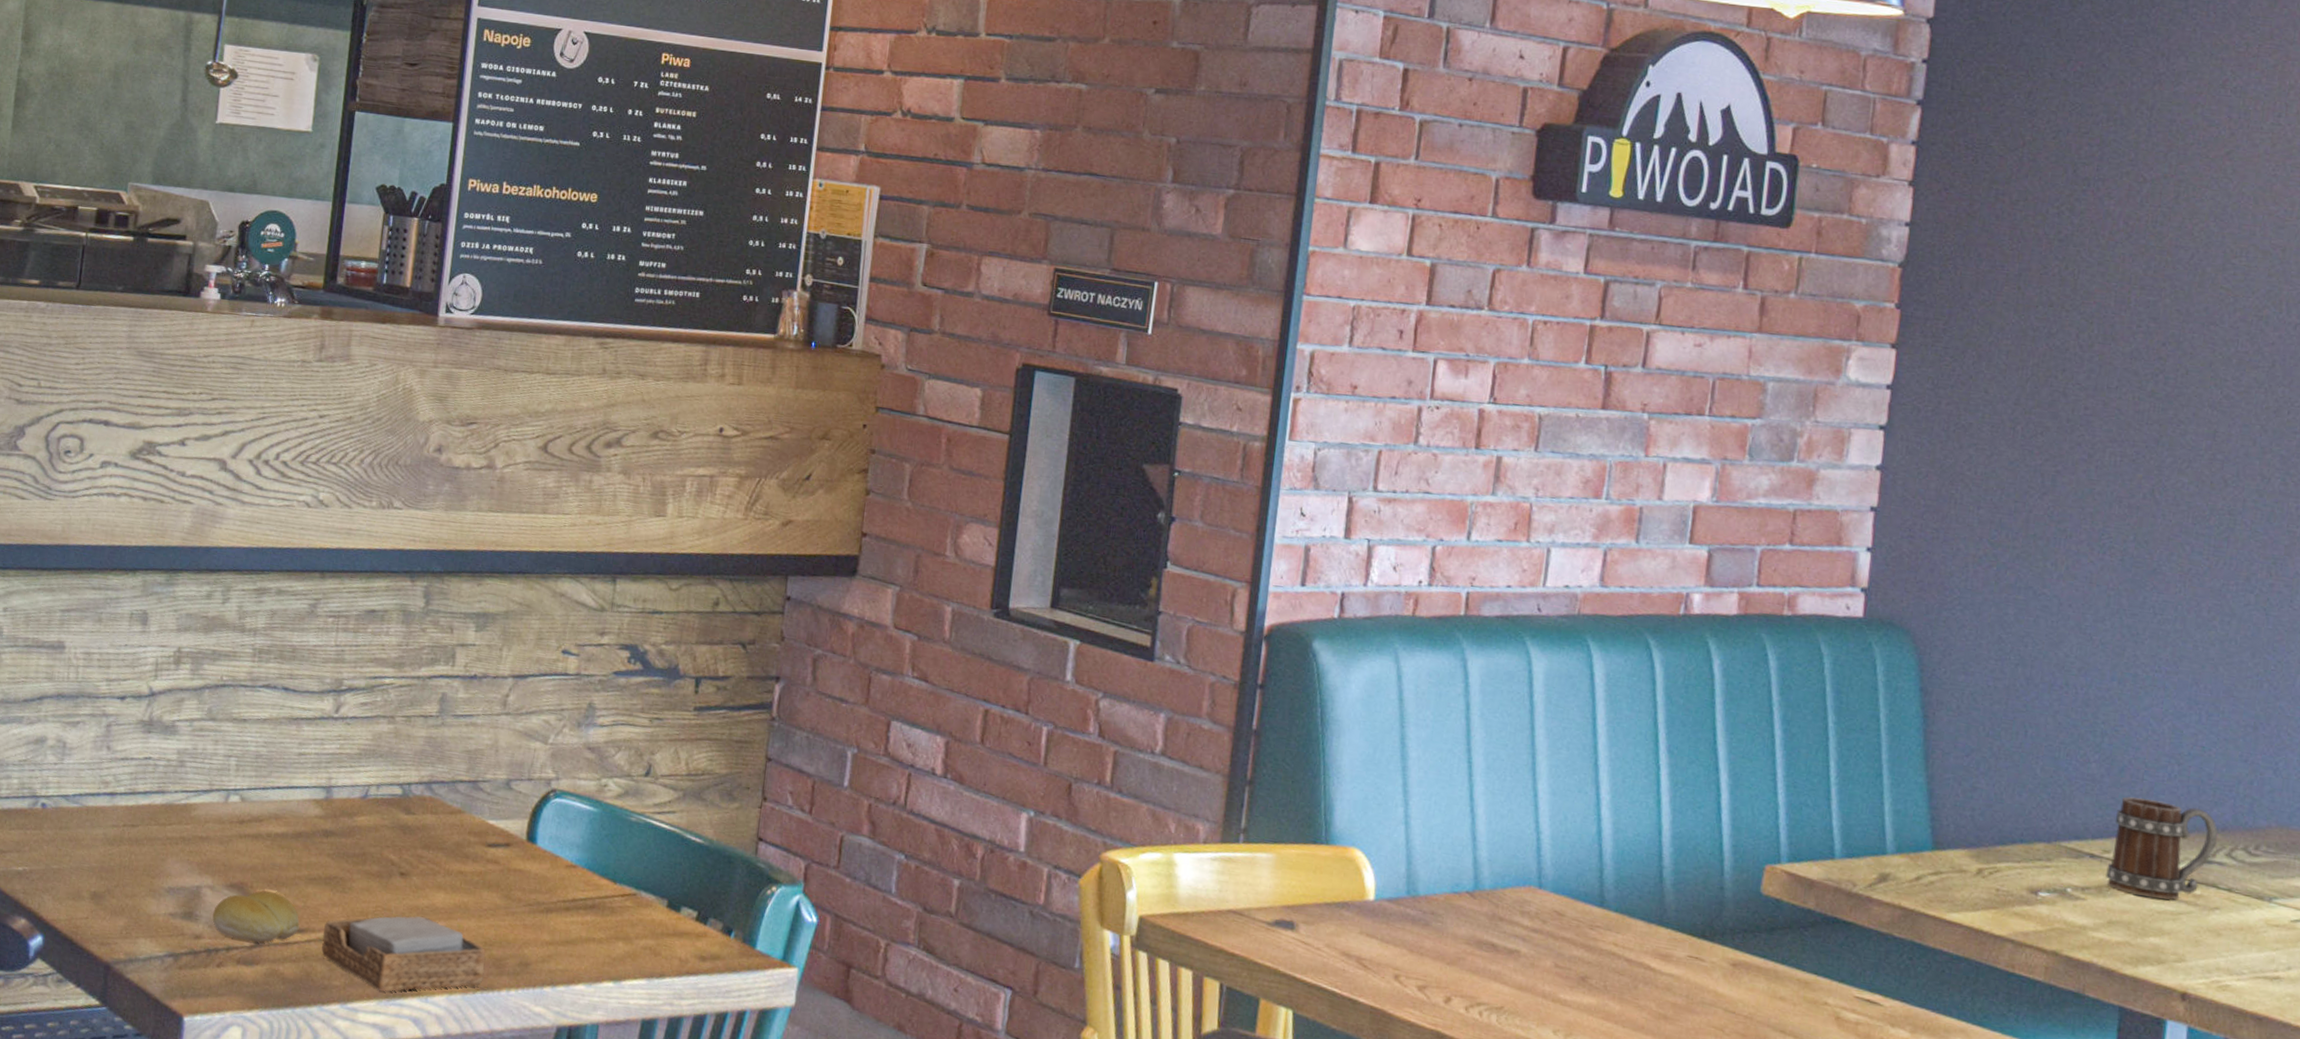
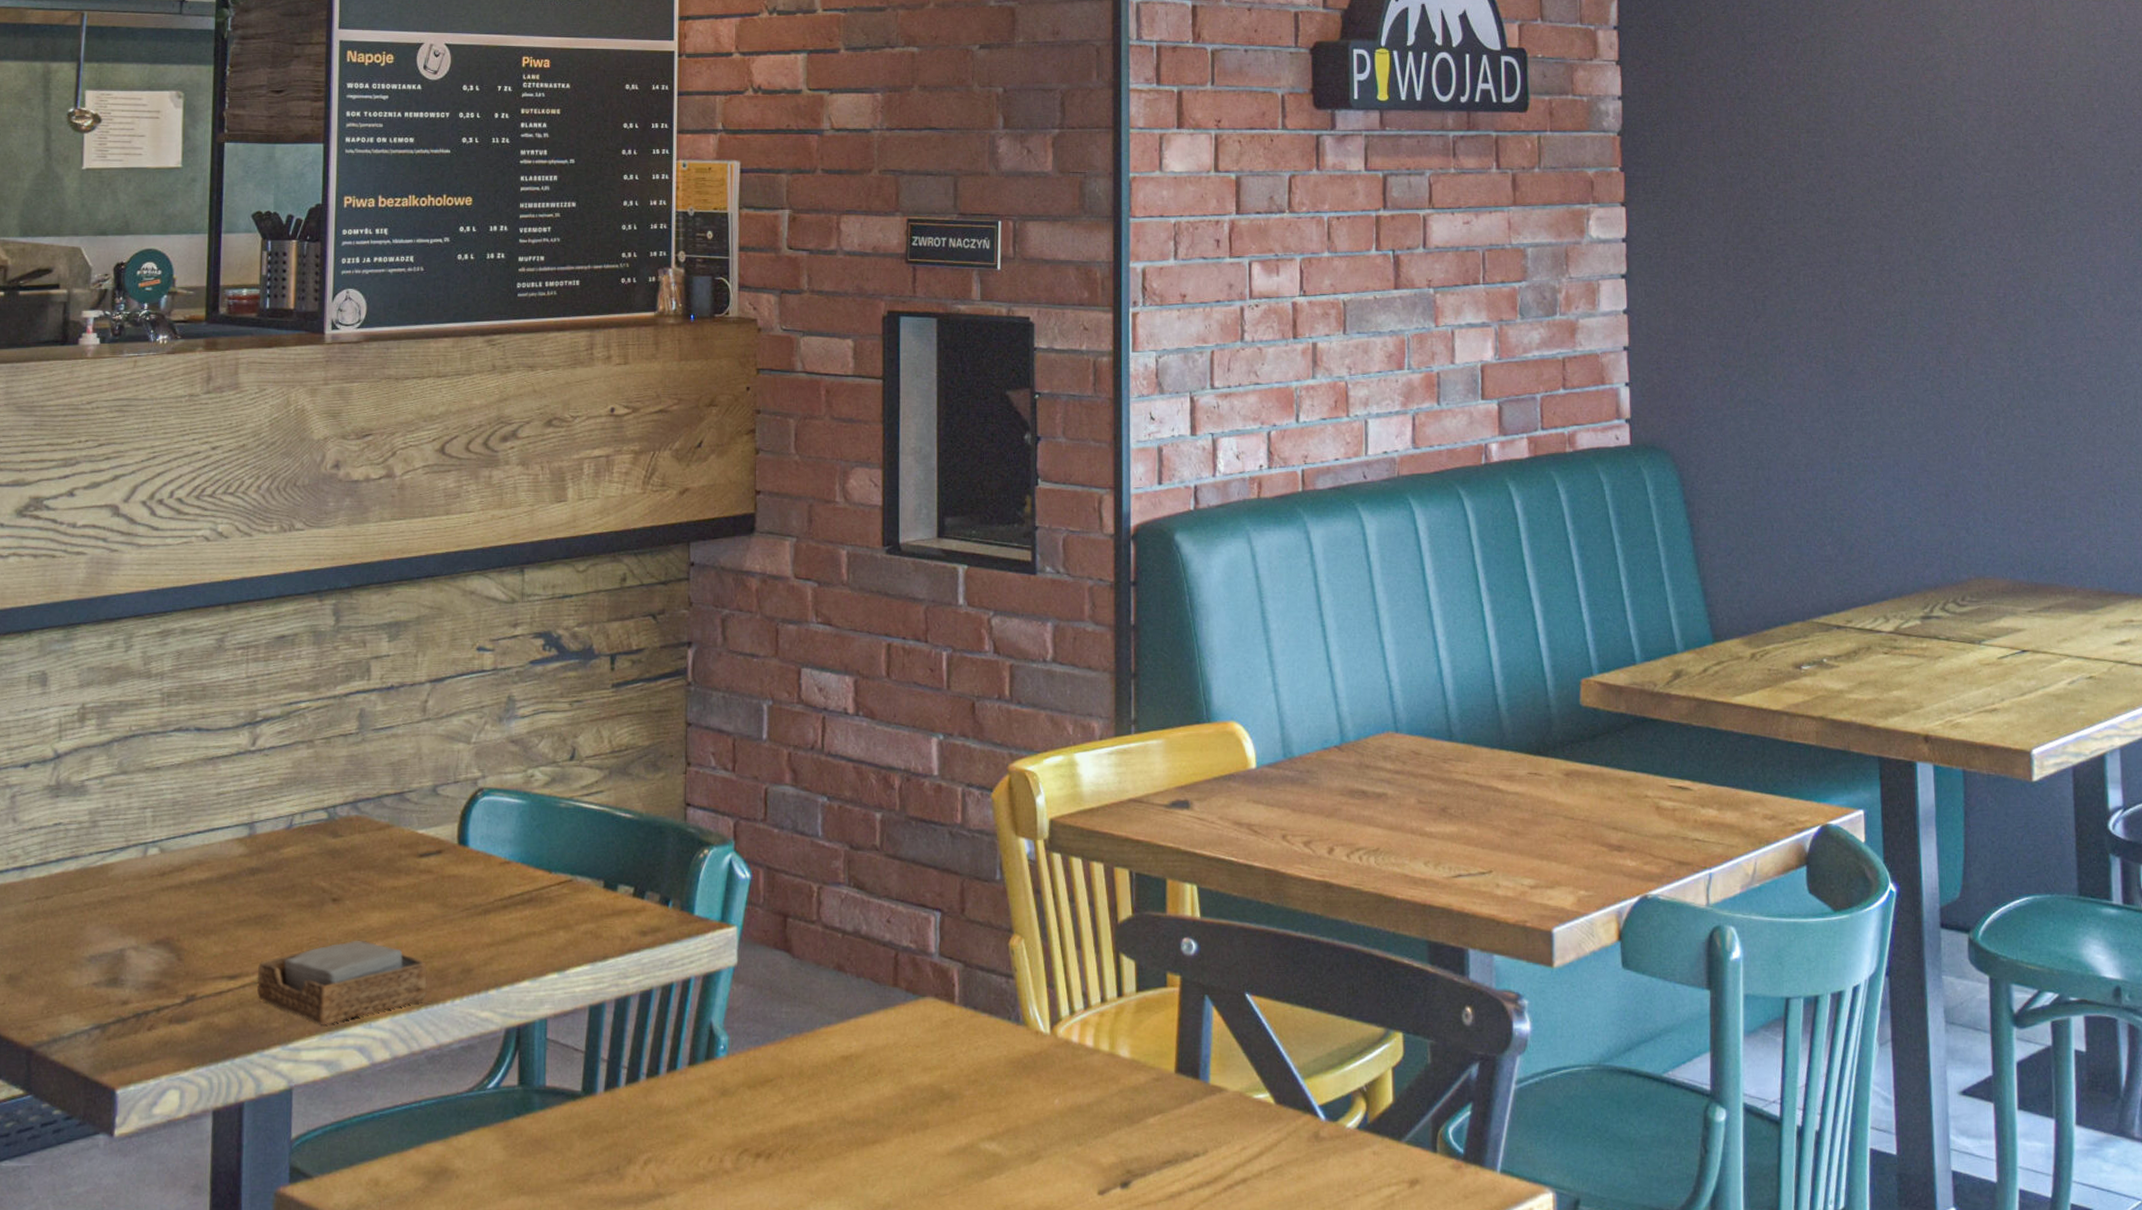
bread roll: present [212,890,300,943] -> none [139,941,233,997]
beer mug: present [2106,796,2218,900] -> none [1851,571,1932,657]

